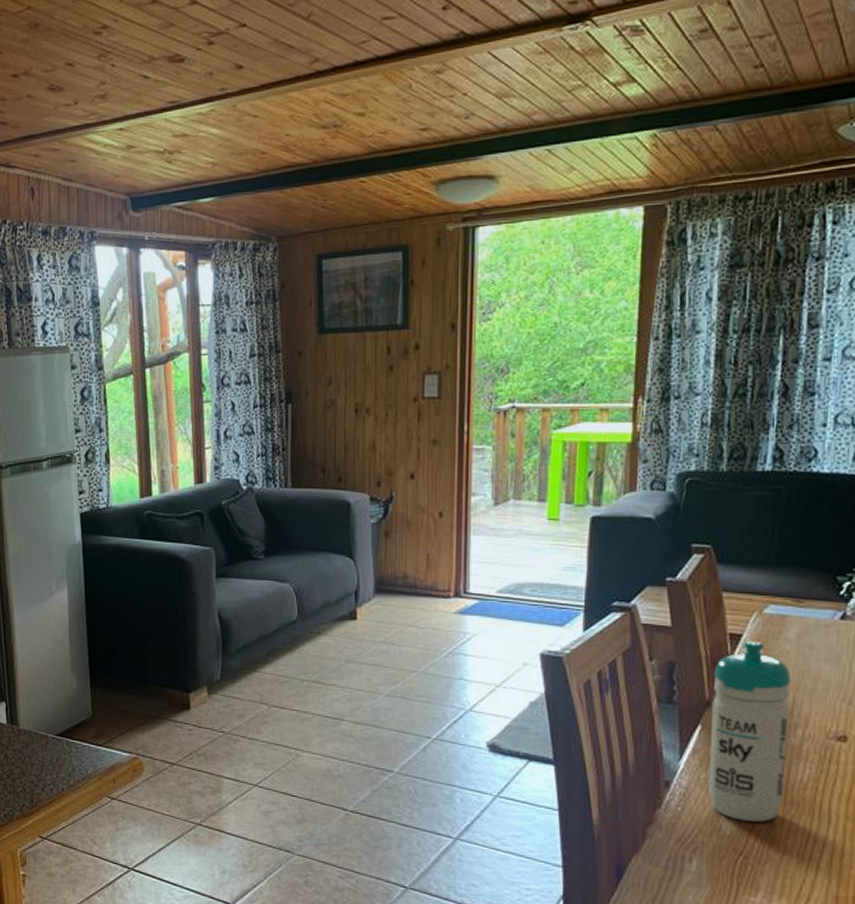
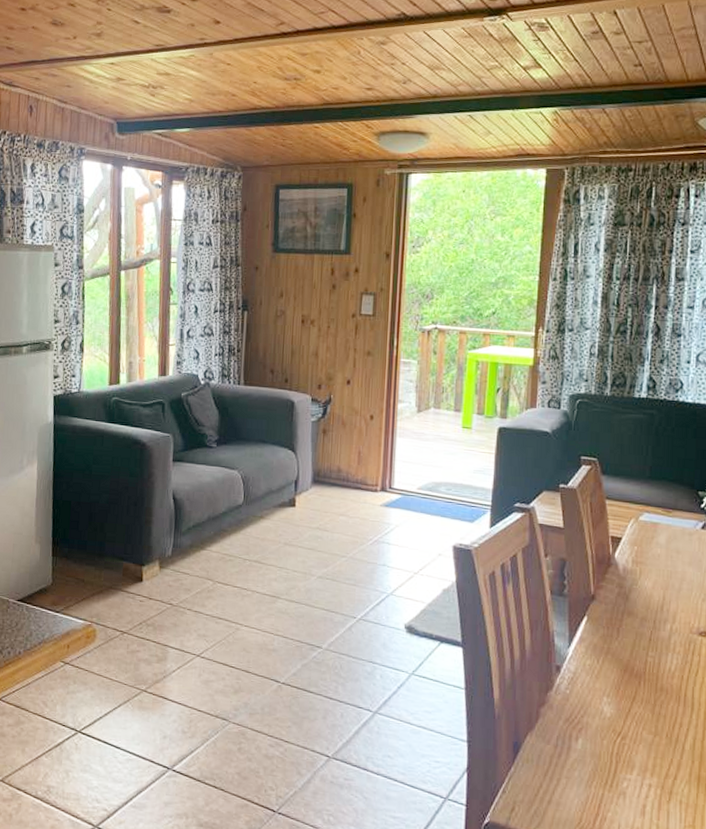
water bottle: present [708,640,791,822] -> none [592,543,662,706]

